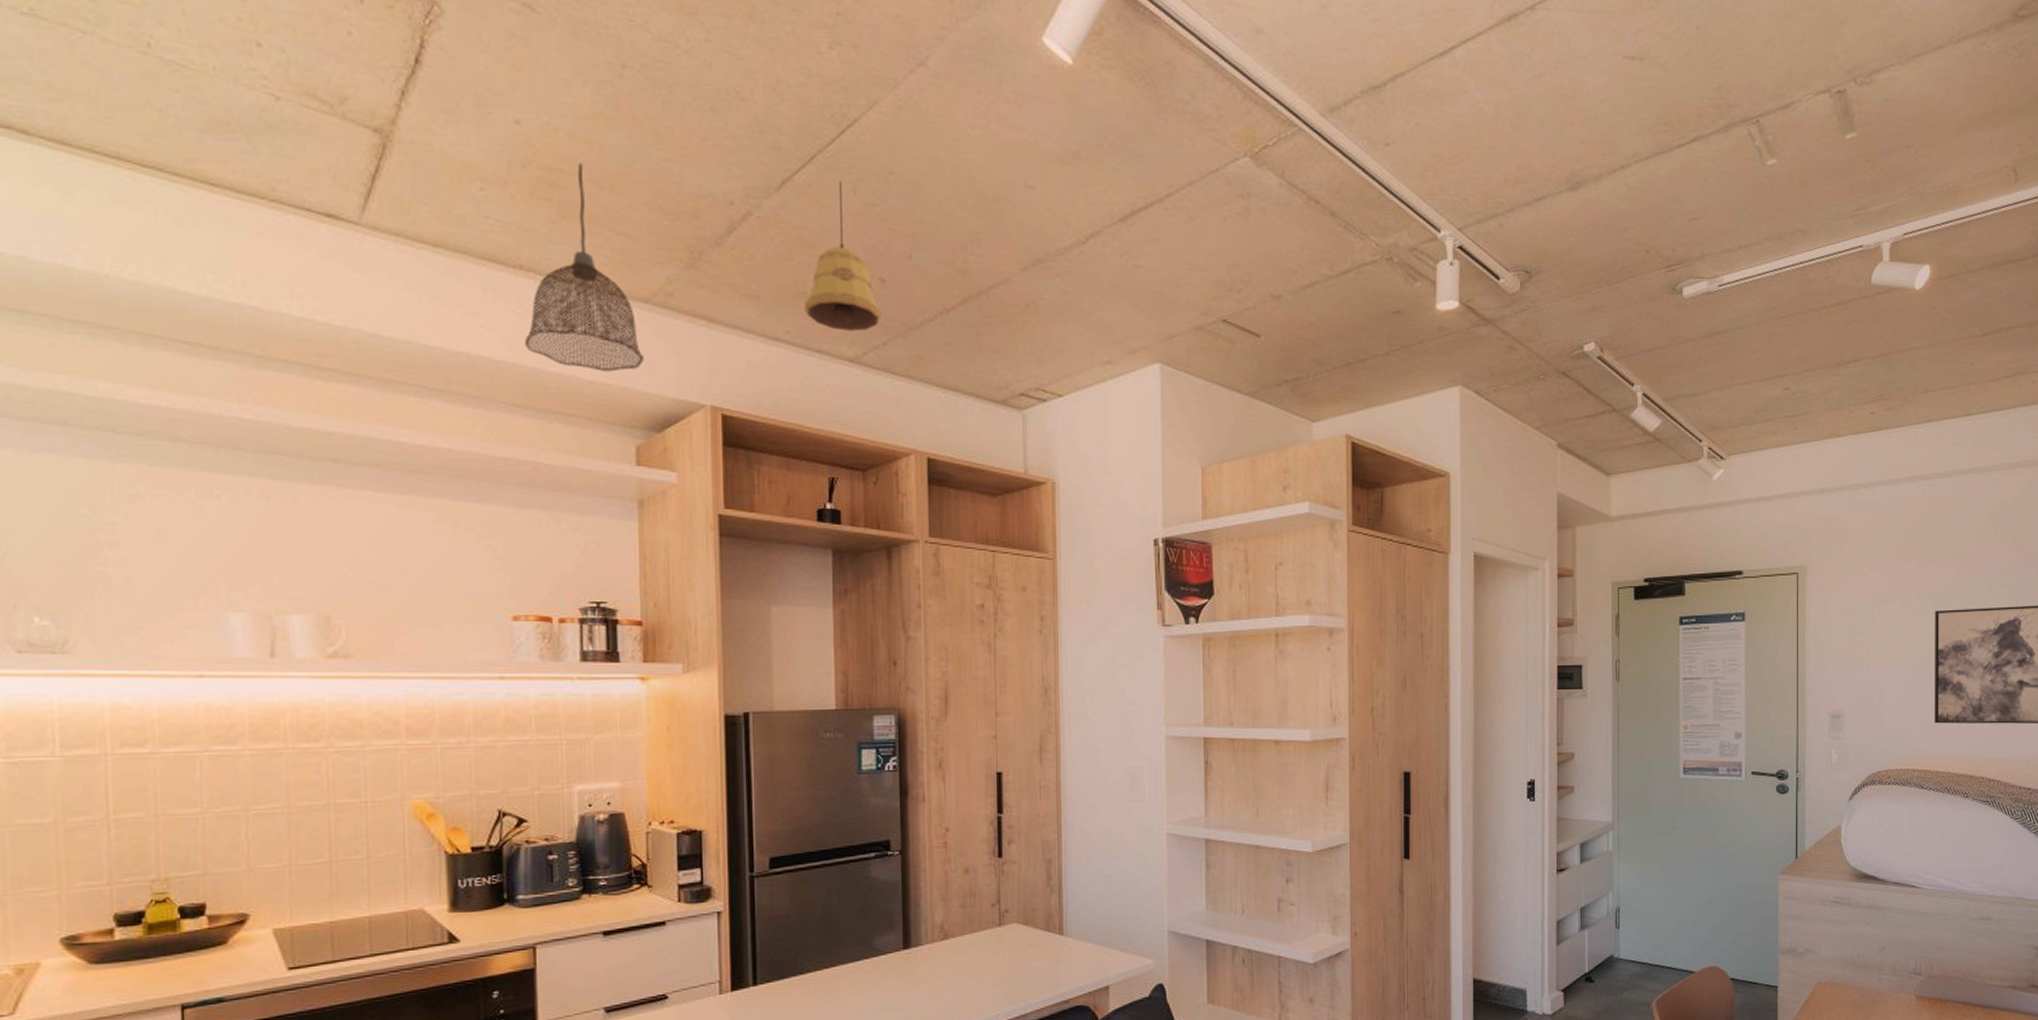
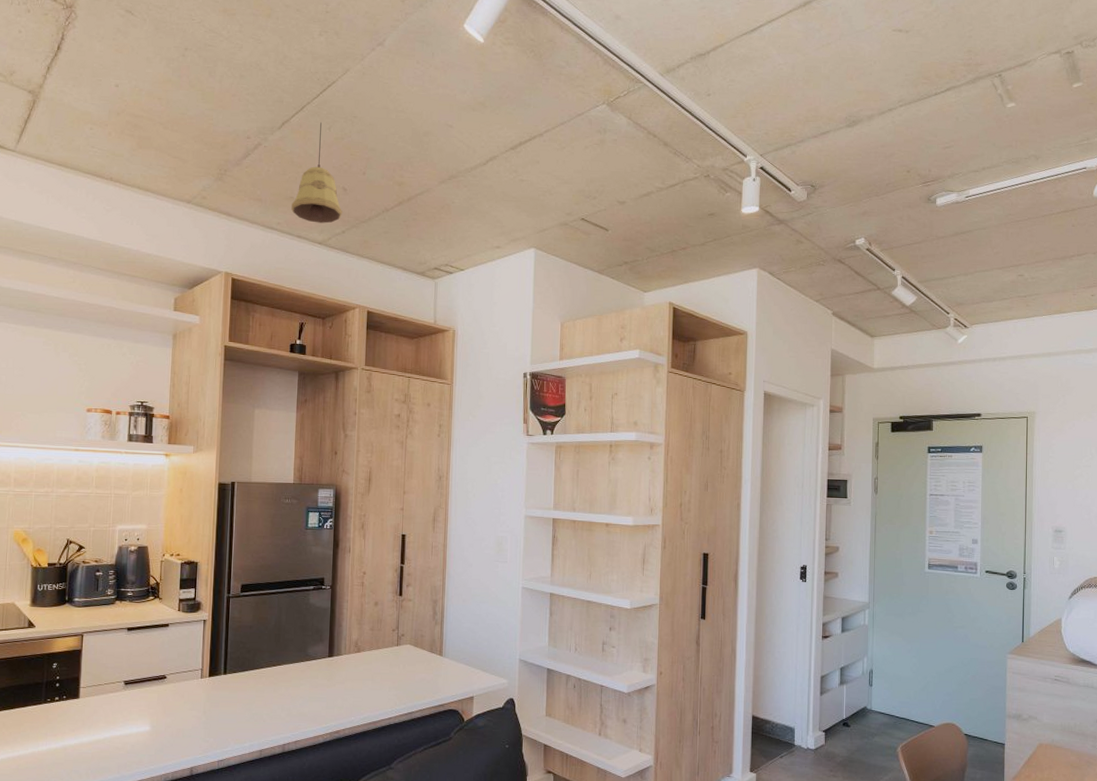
pendant lamp: present [525,163,644,372] -> none [110,111,184,248]

